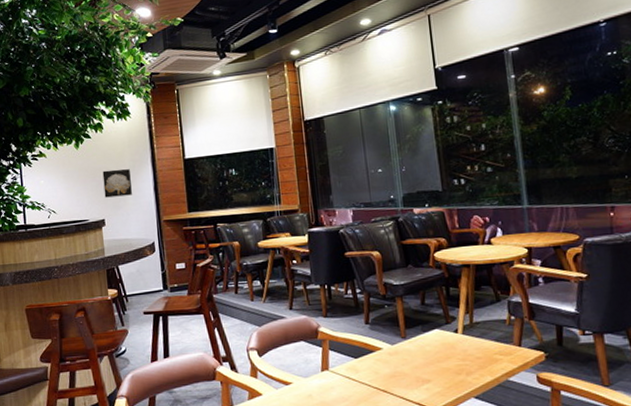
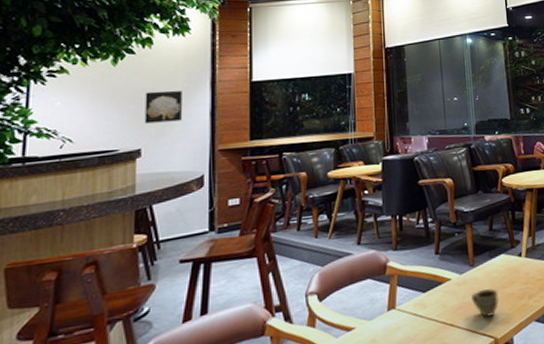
cup: none [404,361,433,388] -> present [472,289,499,317]

